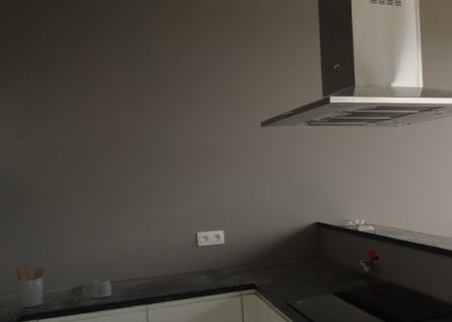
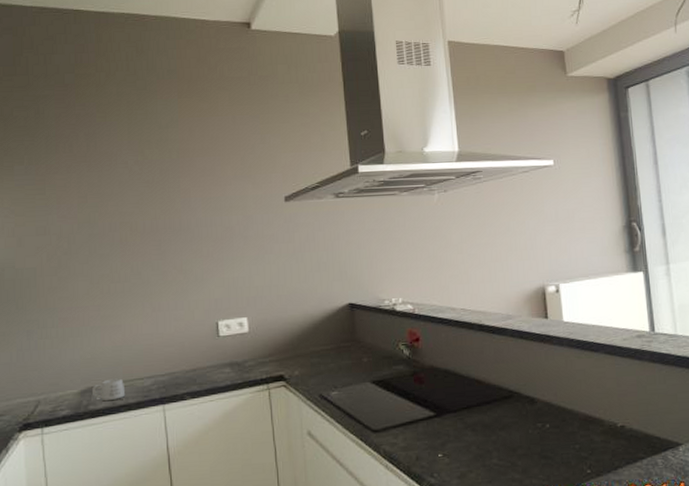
utensil holder: present [10,266,45,308] -> none [11,368,50,416]

